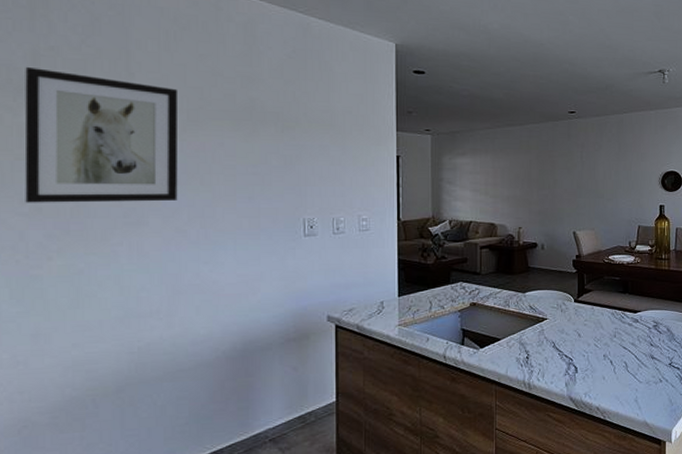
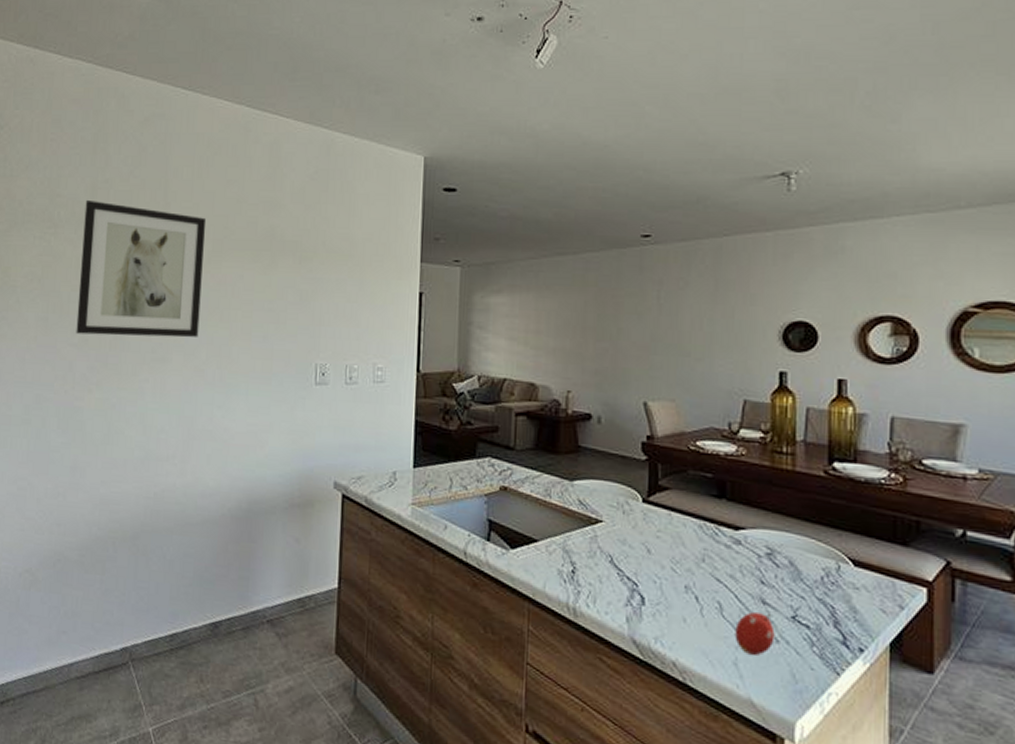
fruit: none [635,365,659,393] -> present [735,612,775,656]

